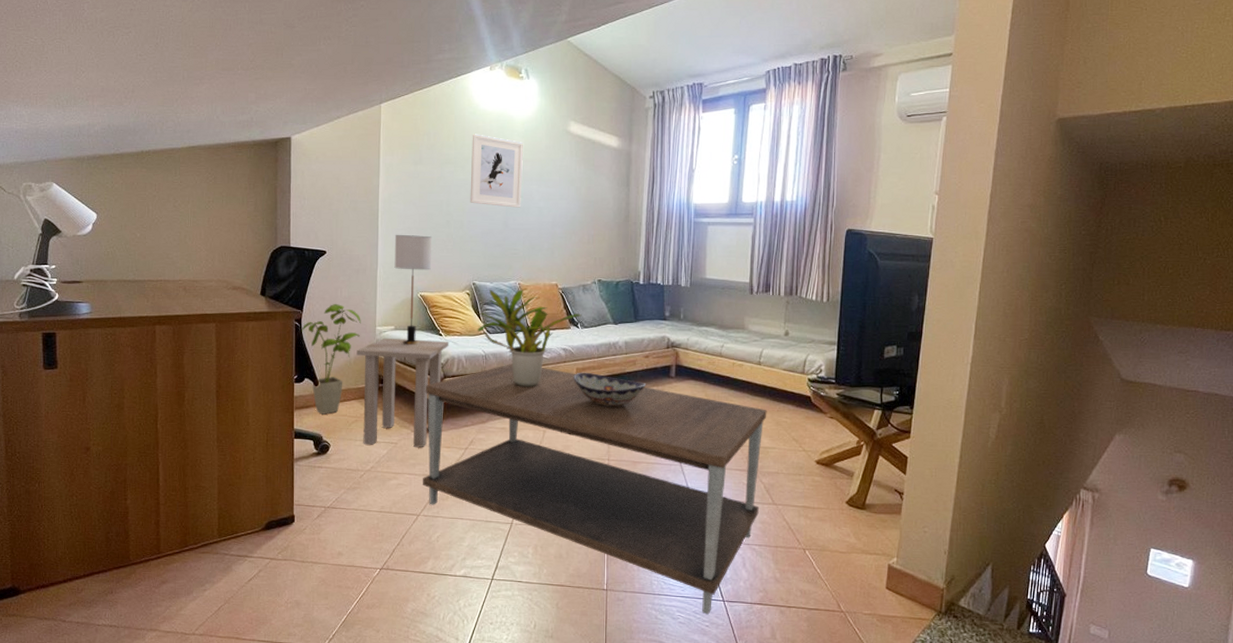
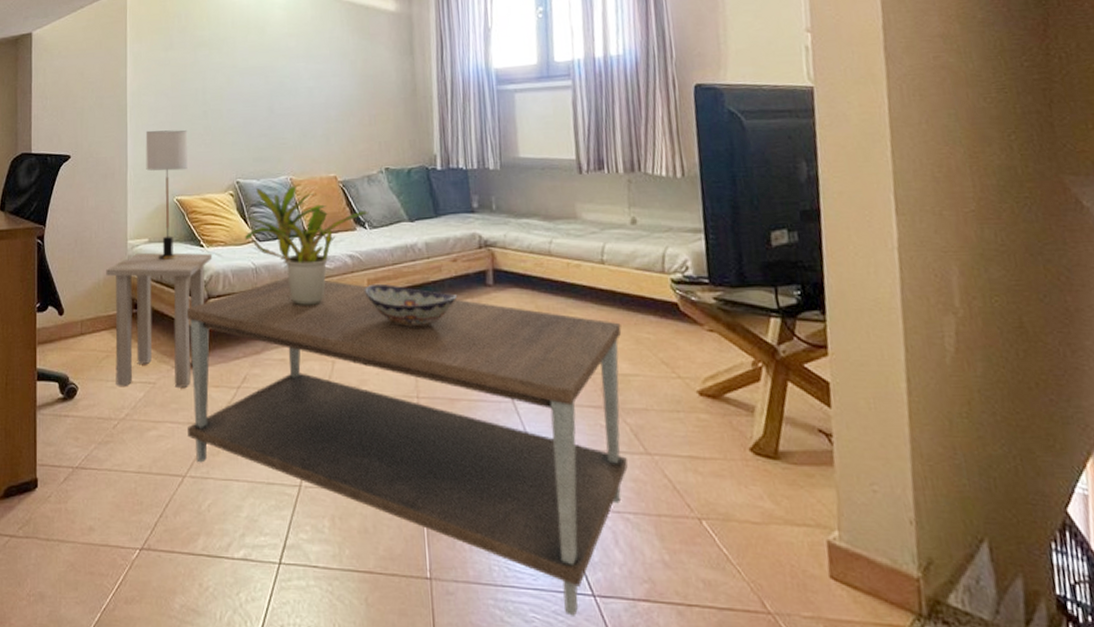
house plant: present [301,304,361,415] -> none [44,216,111,350]
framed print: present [470,134,523,208] -> none [227,10,288,90]

